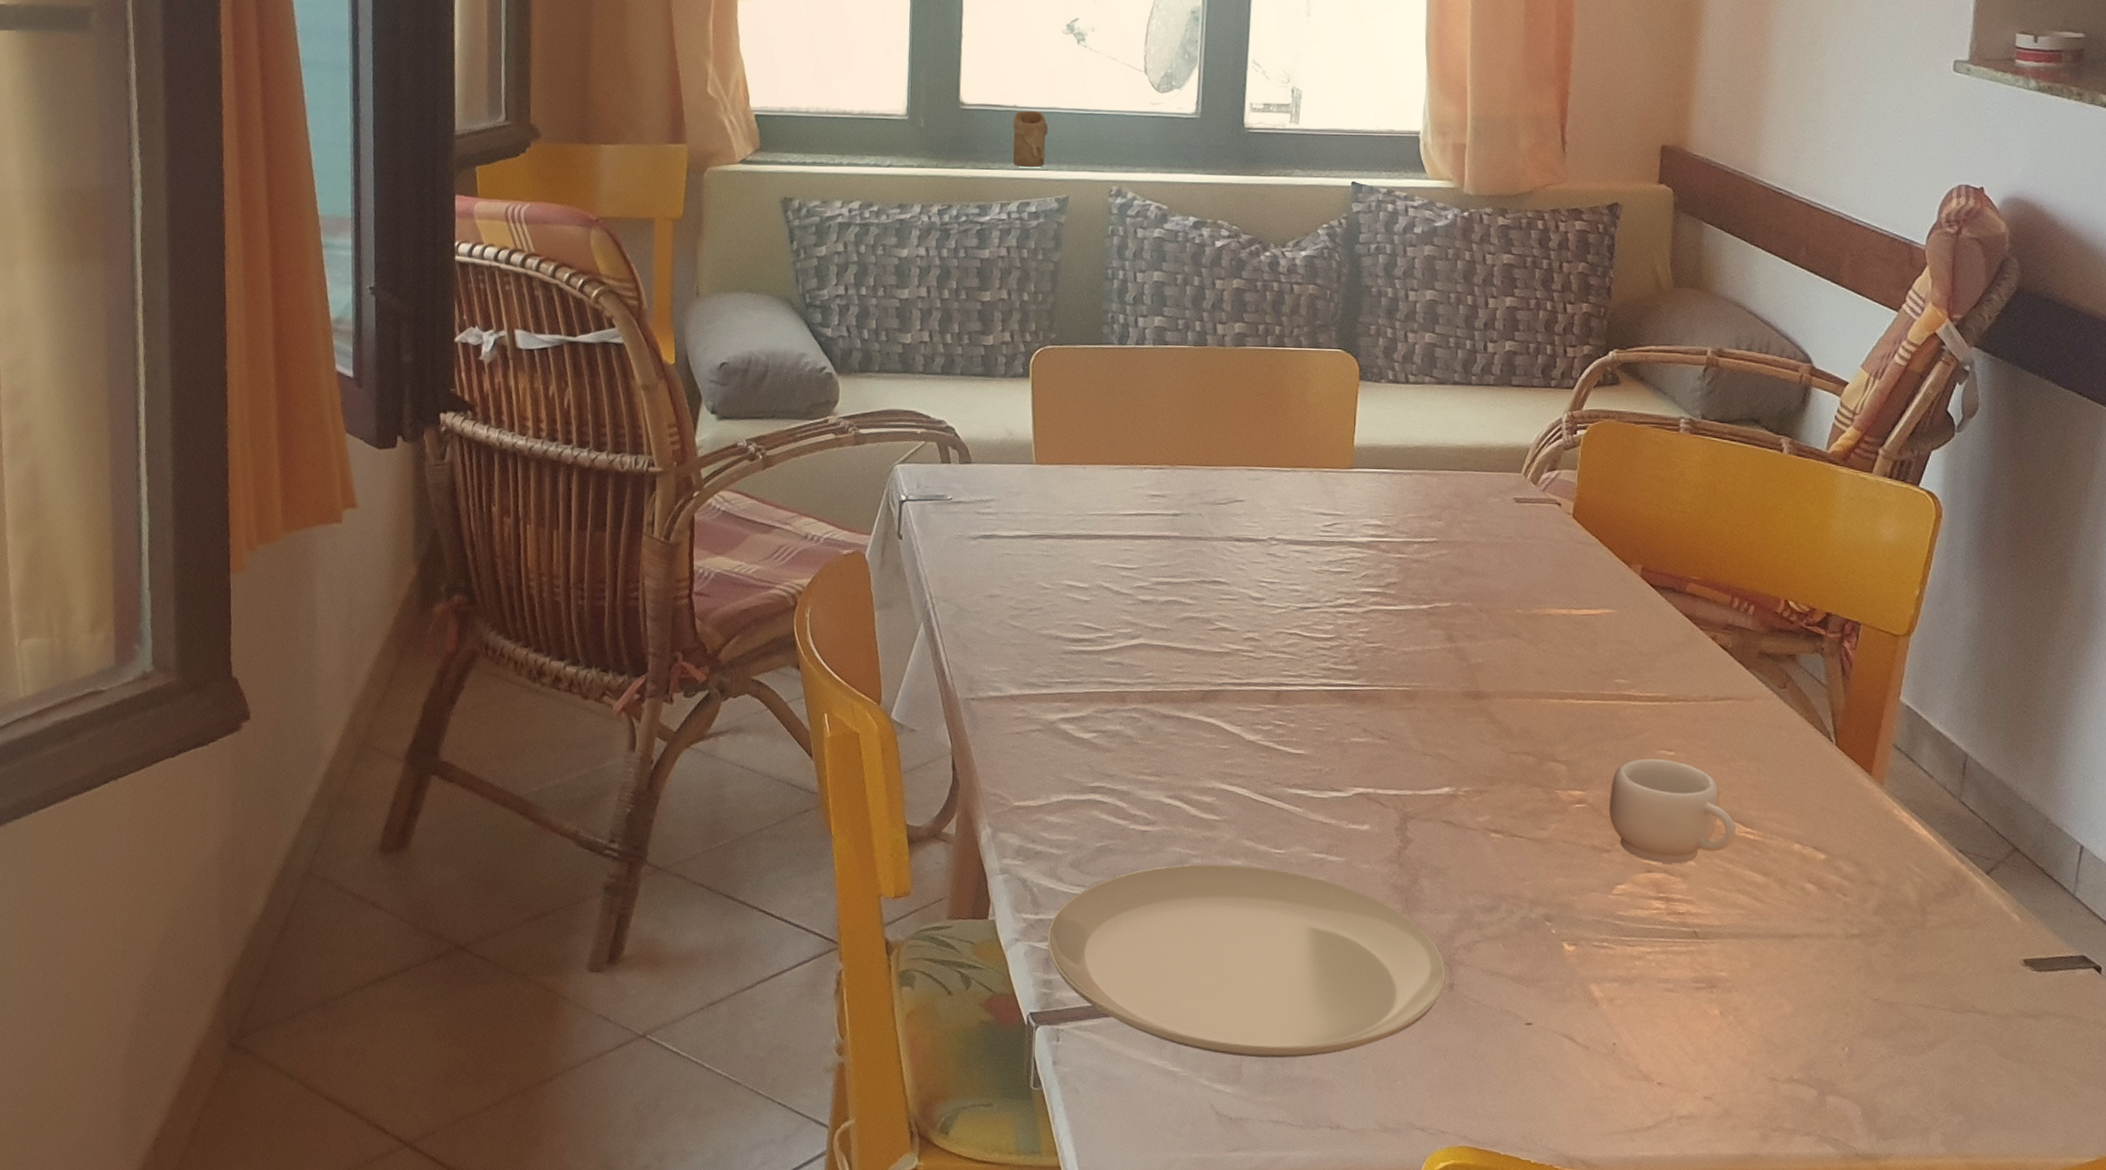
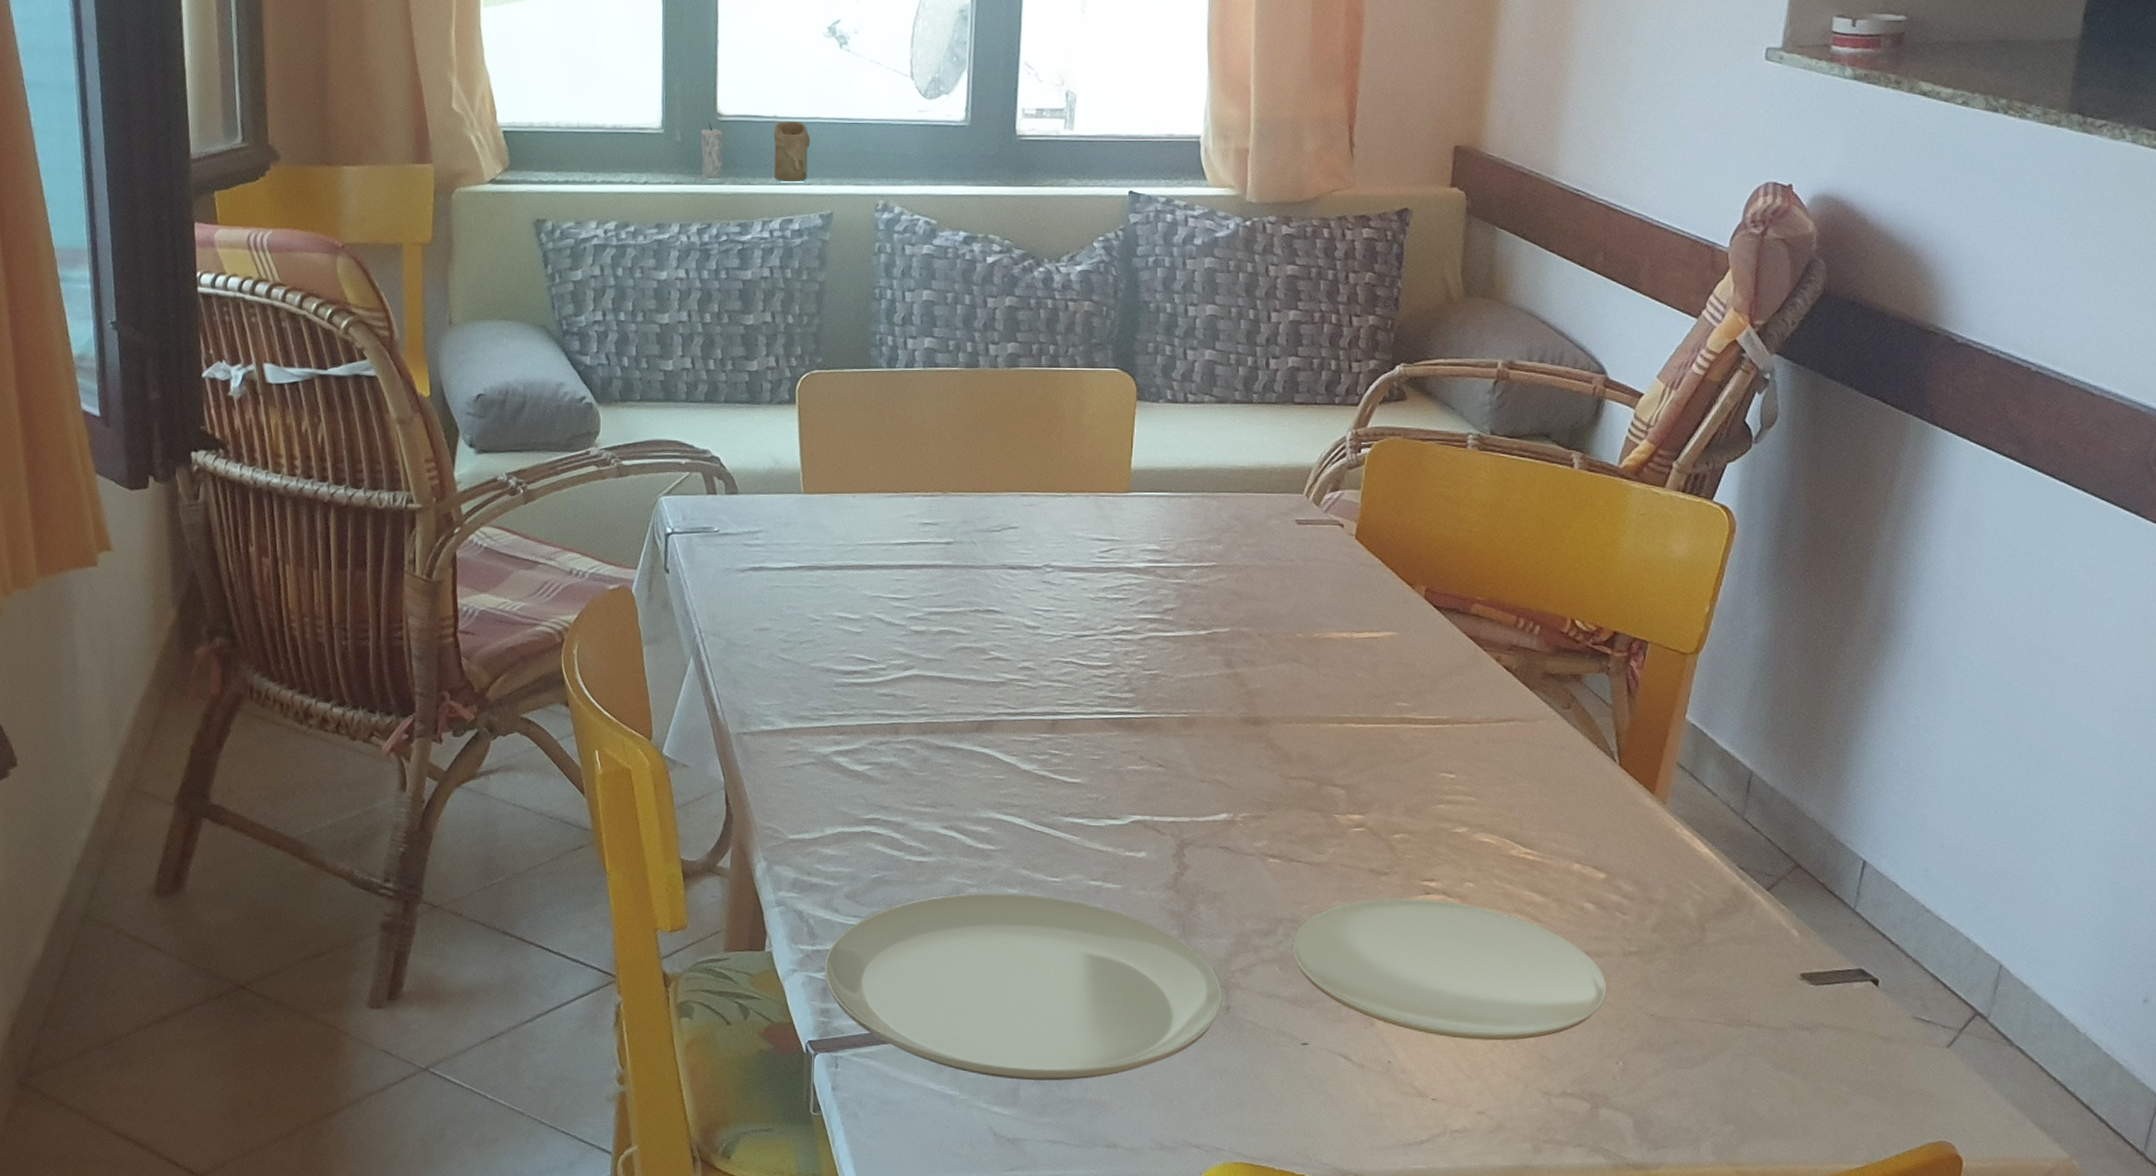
candle: none [942,109,965,164] -> present [700,121,723,180]
plate: none [1515,876,1831,1024] -> present [1291,898,1607,1041]
cup: present [1608,758,1736,864] -> none [1387,782,1516,886]

